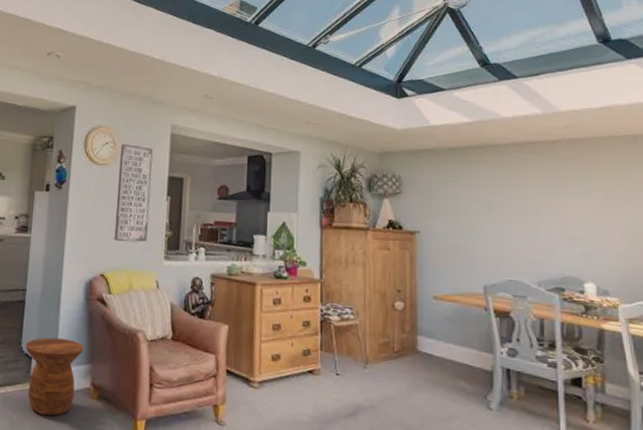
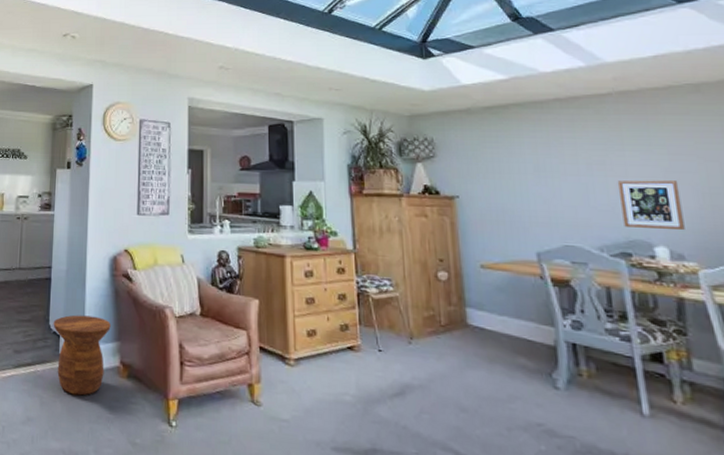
picture frame: none [558,221,611,269] -> present [617,180,685,231]

